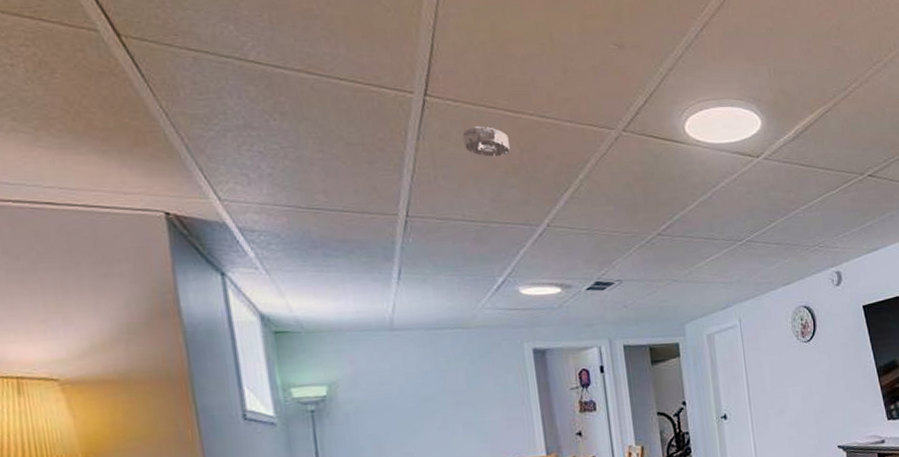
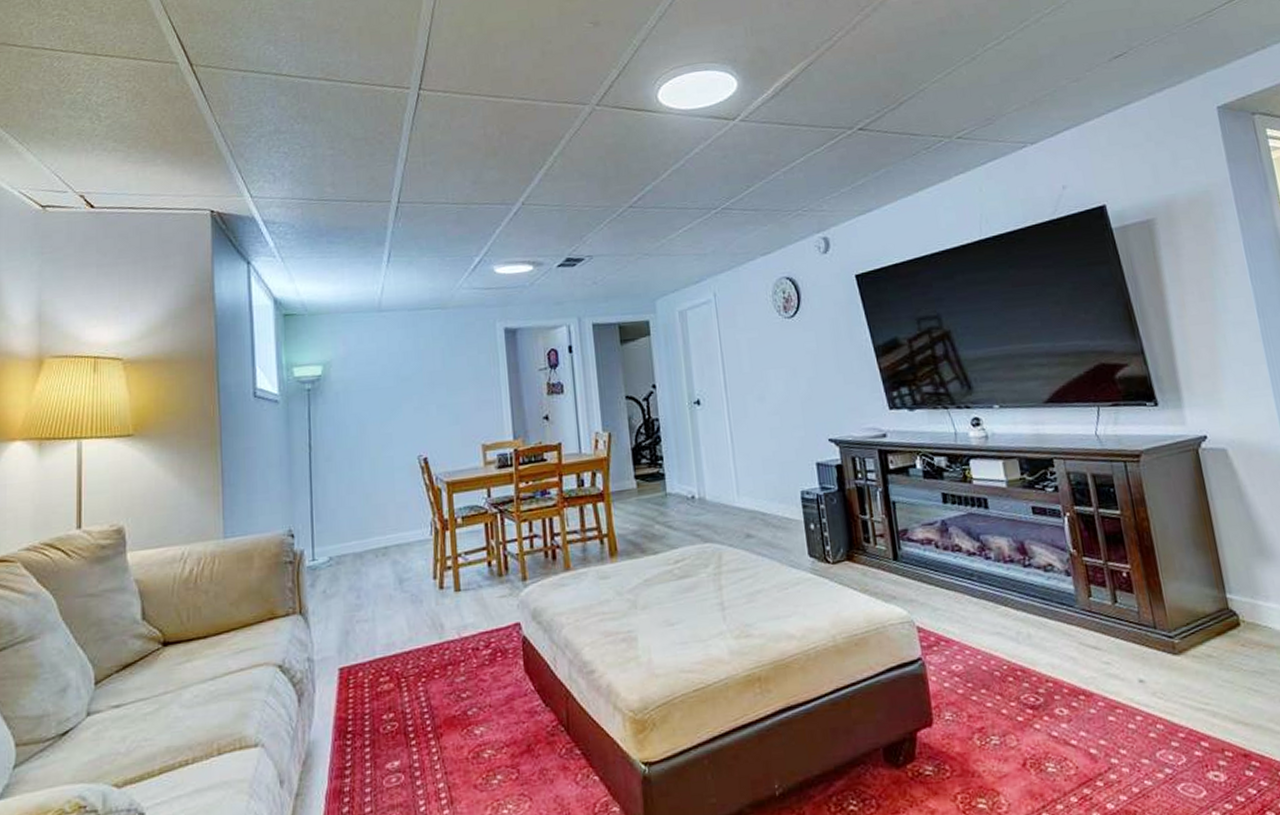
smoke detector: present [462,127,510,157] -> none [449,113,491,142]

